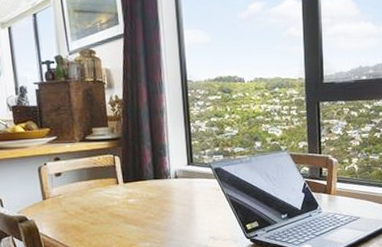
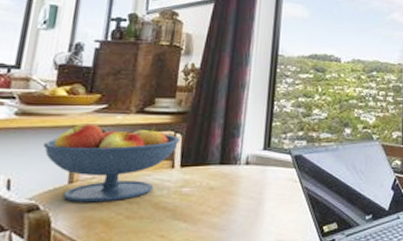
fruit bowl: none [17,151,119,214] -> present [42,124,180,203]

